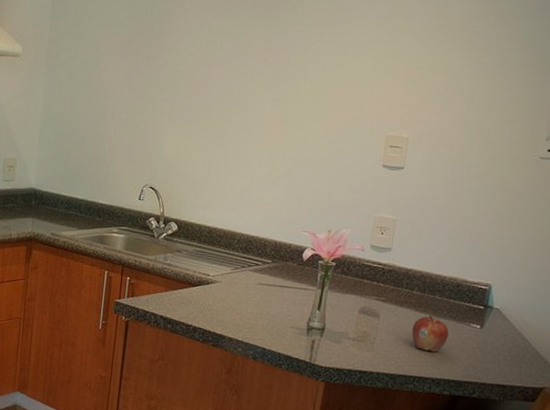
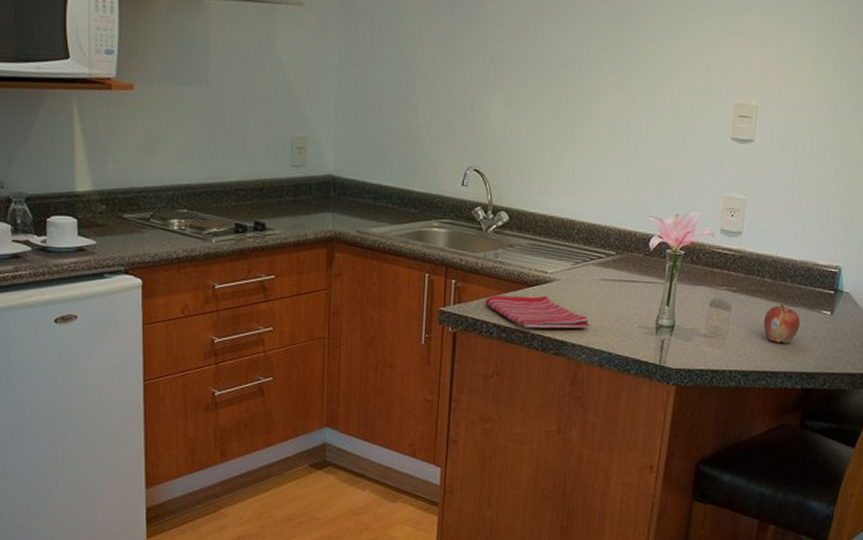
dish towel: none [154,292,246,326] -> present [484,295,590,329]

